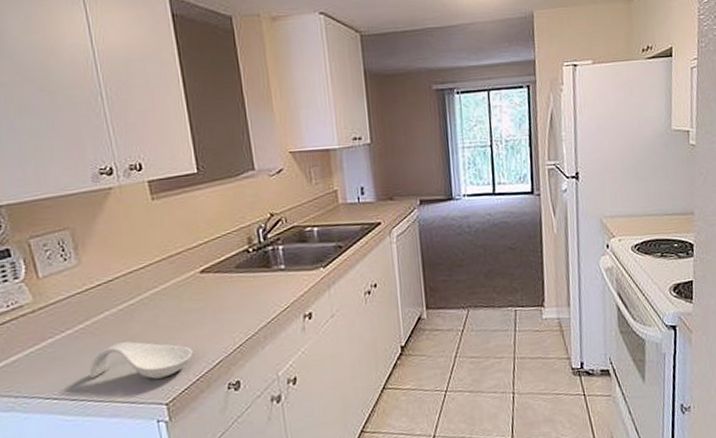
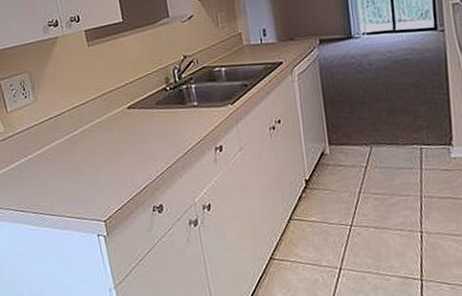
spoon rest: present [89,341,193,379] -> none [45,166,124,199]

